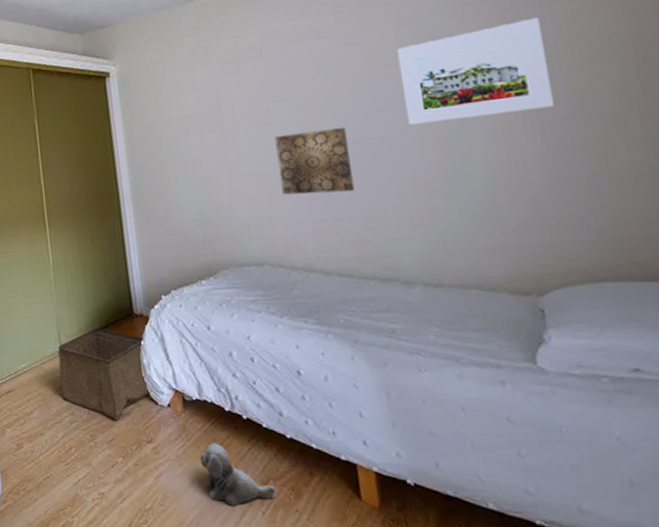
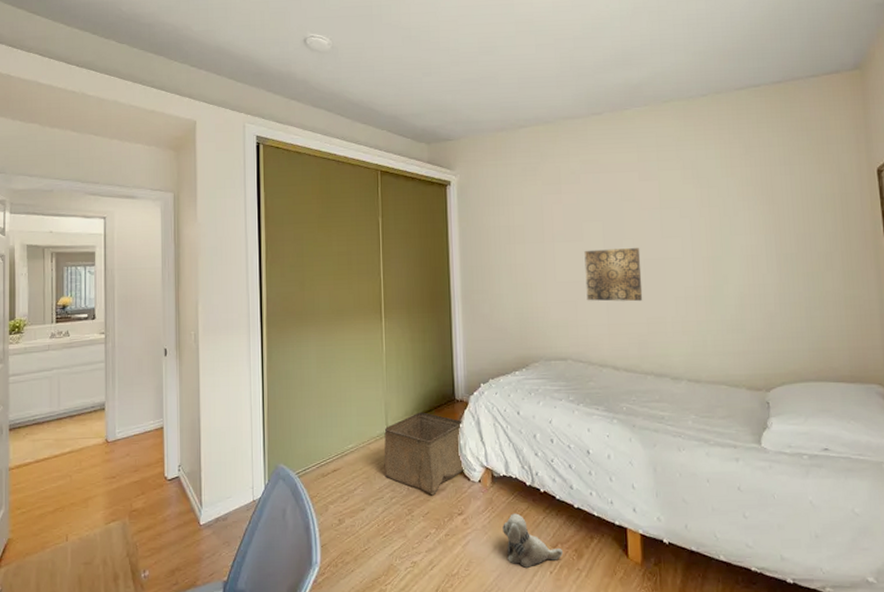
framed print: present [396,17,554,125] -> none [682,173,787,250]

